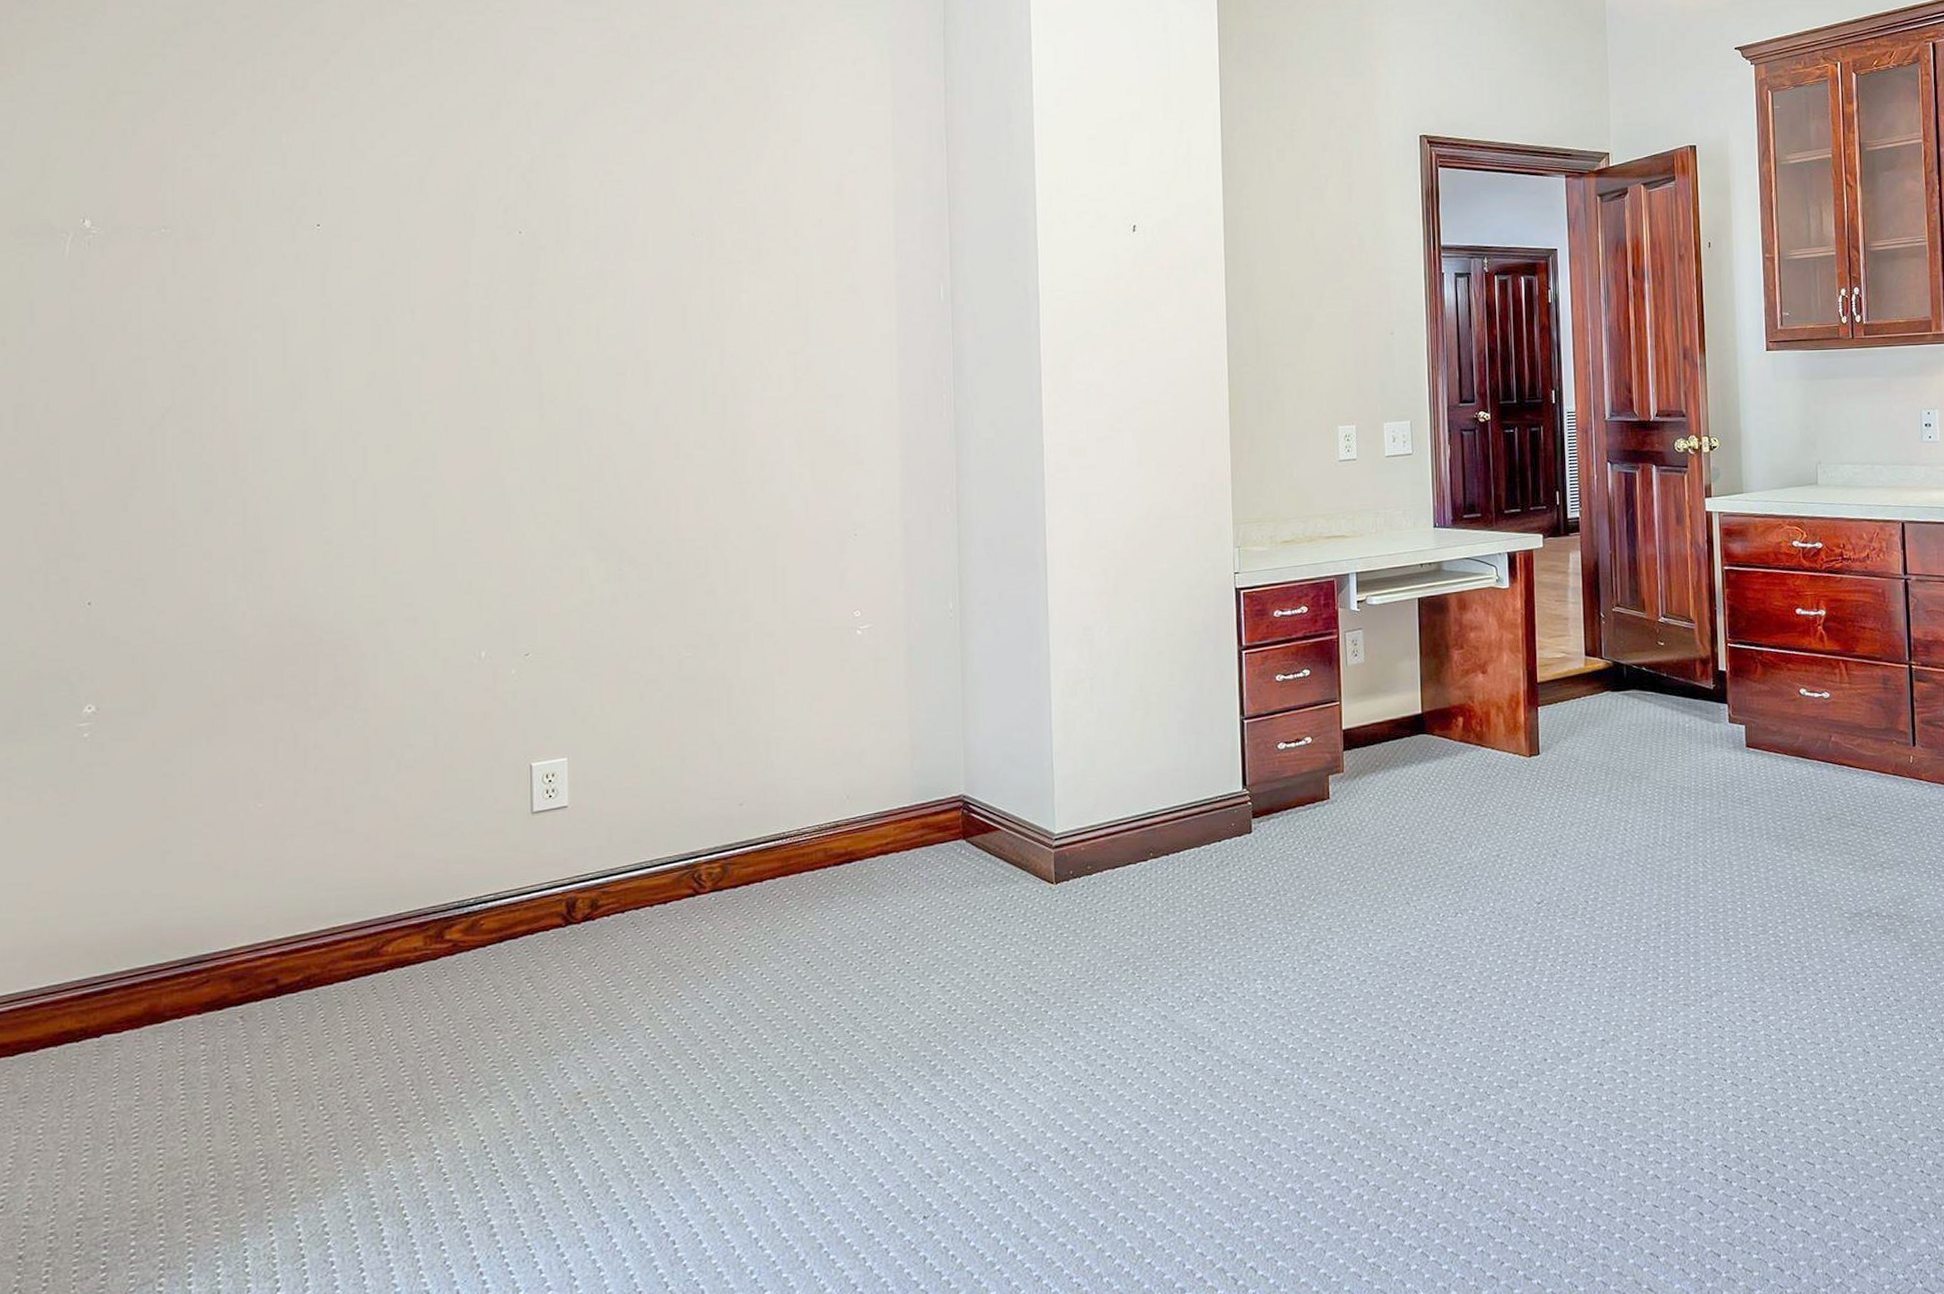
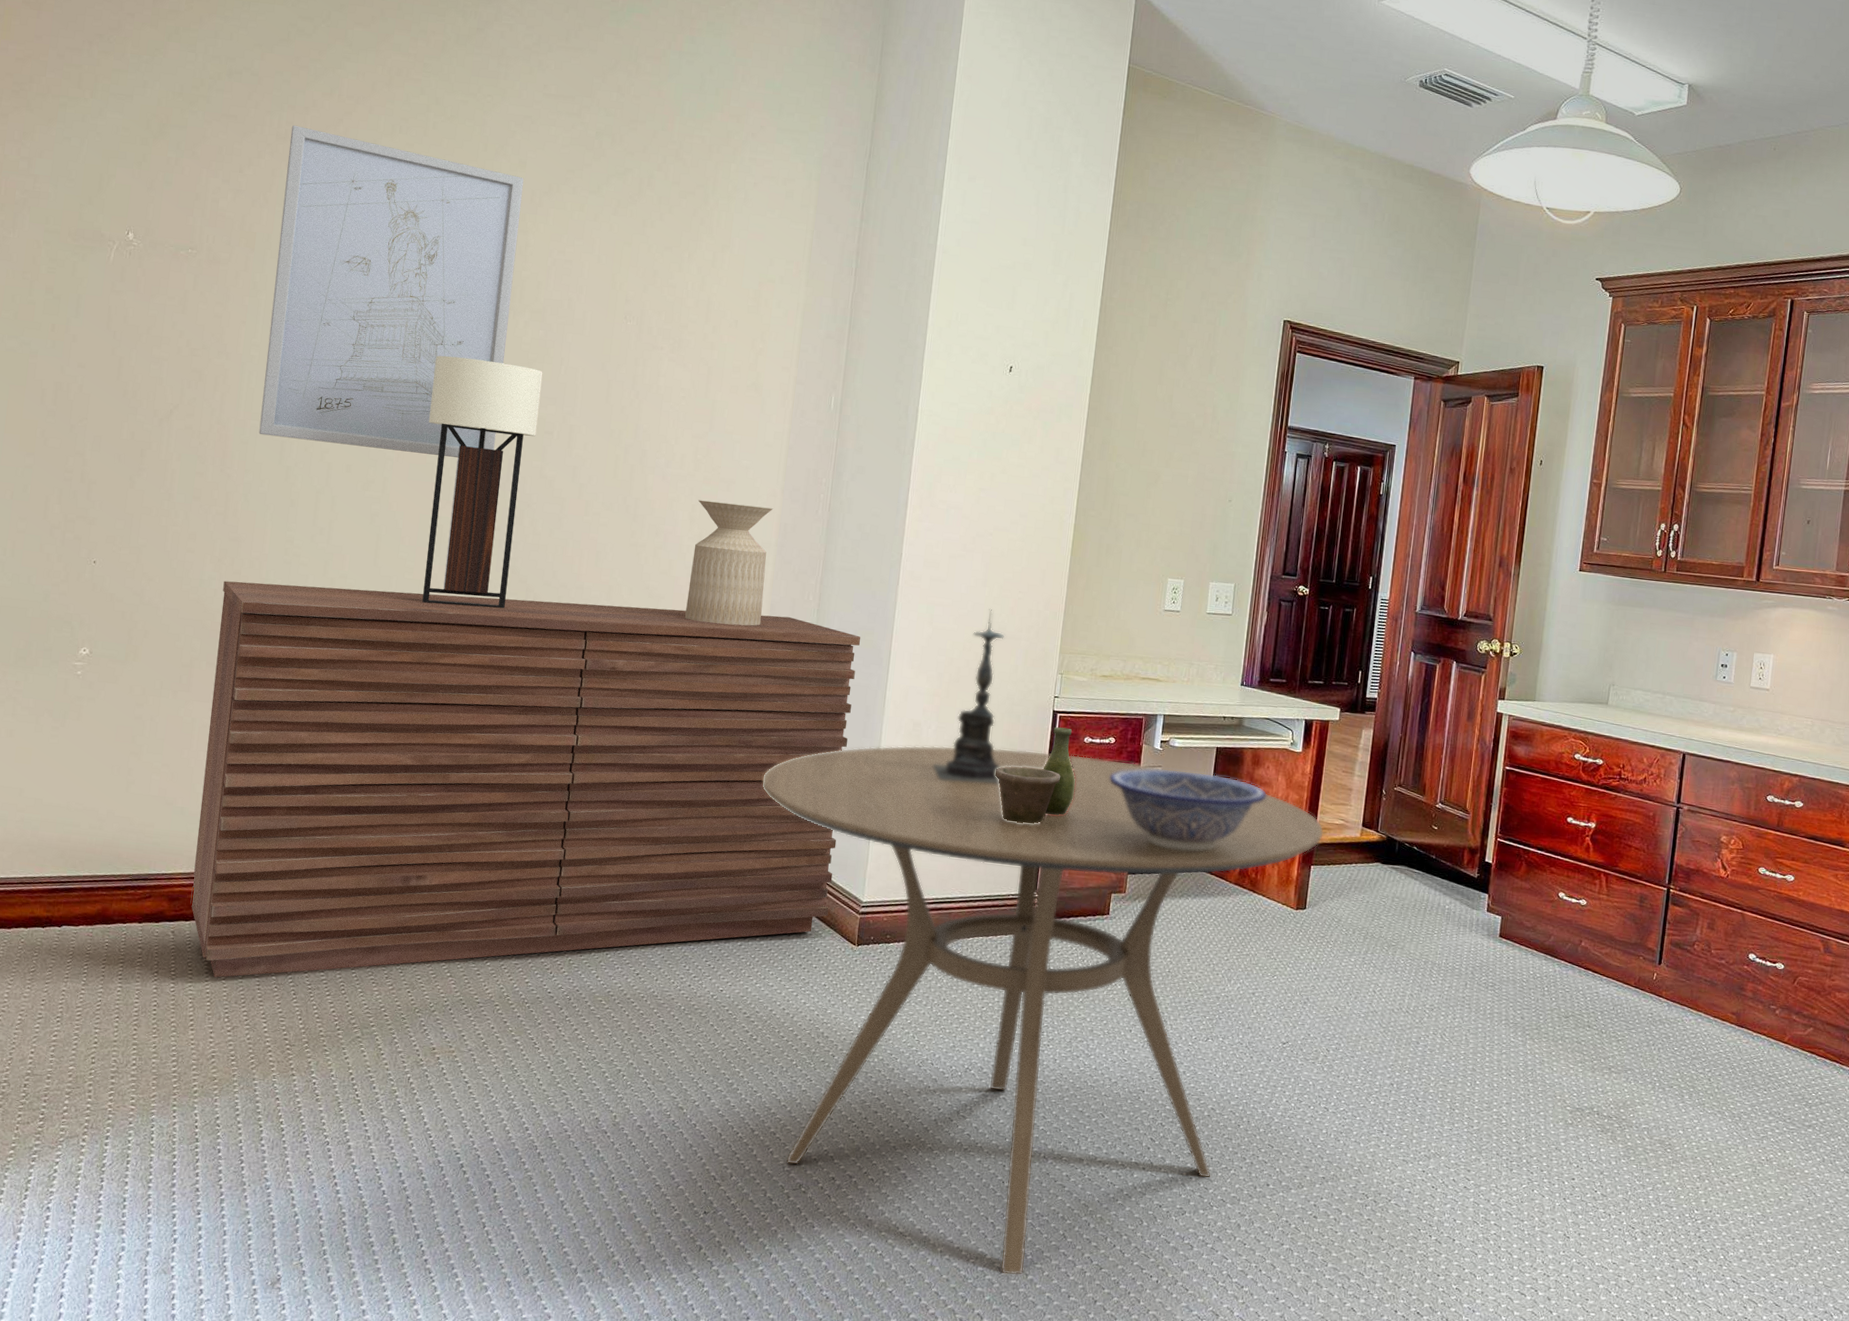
sideboard: none [253,534,1018,1061] -> present [190,580,860,978]
wall art: none [269,73,559,427] -> present [259,125,524,458]
table lamp: none [476,303,606,586] -> present [422,355,543,609]
side table: none [805,418,896,556] -> present [685,500,774,626]
dining table: none [922,629,1546,1218] -> present [762,745,1324,1276]
candle holder: none [1111,490,1188,686] -> present [933,609,1005,784]
vase: none [1181,604,1272,717] -> present [995,727,1076,824]
decorative bowl: none [1307,627,1481,716] -> present [1109,768,1268,852]

